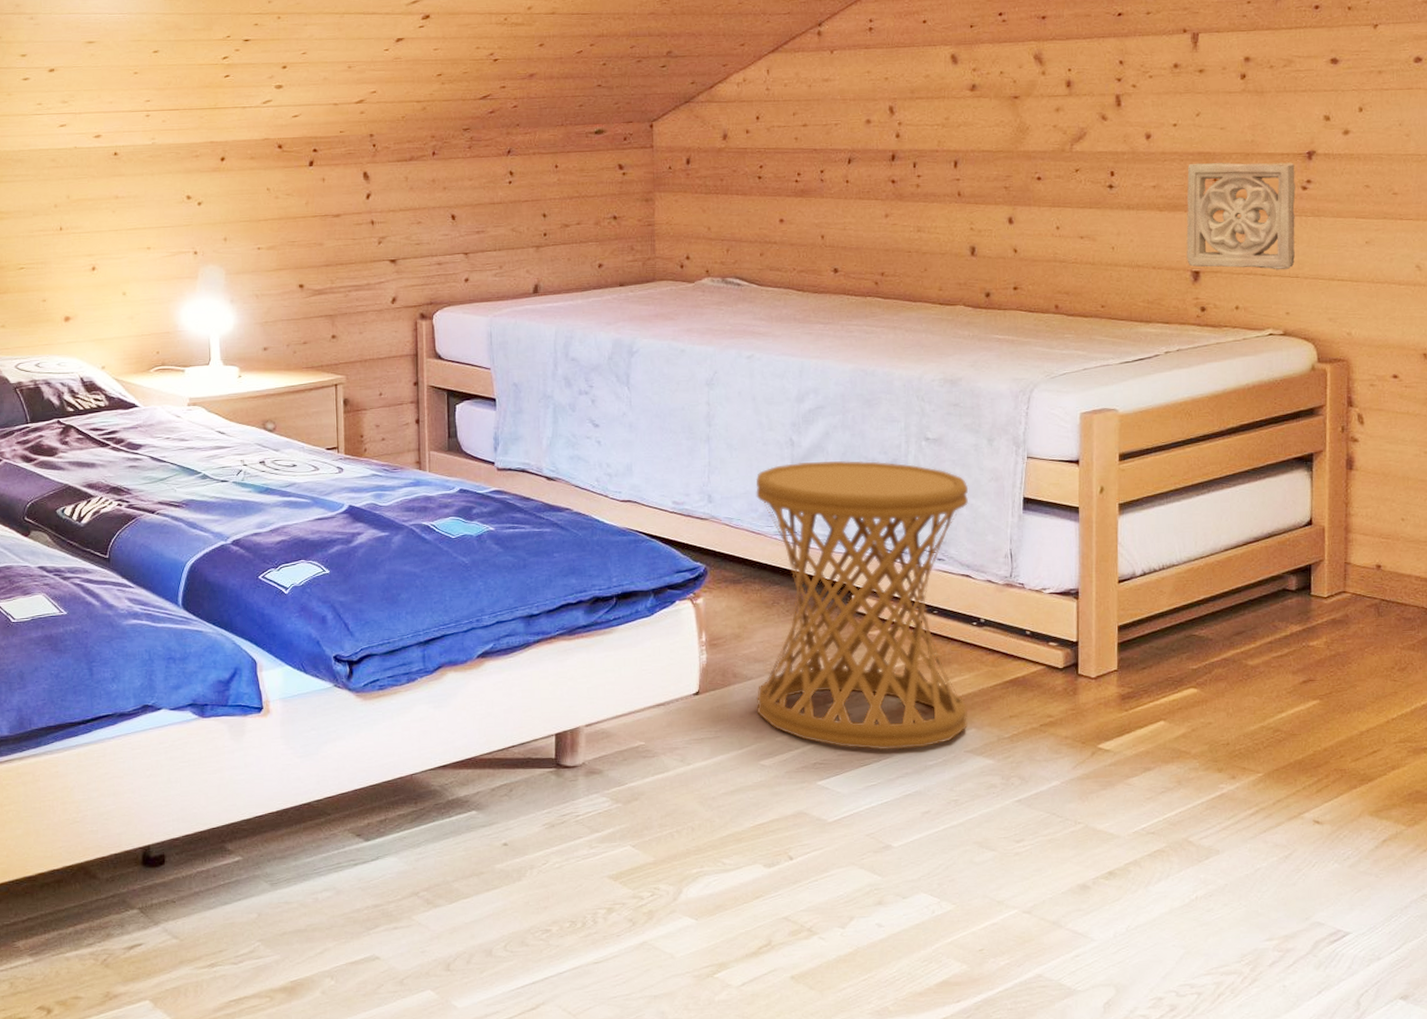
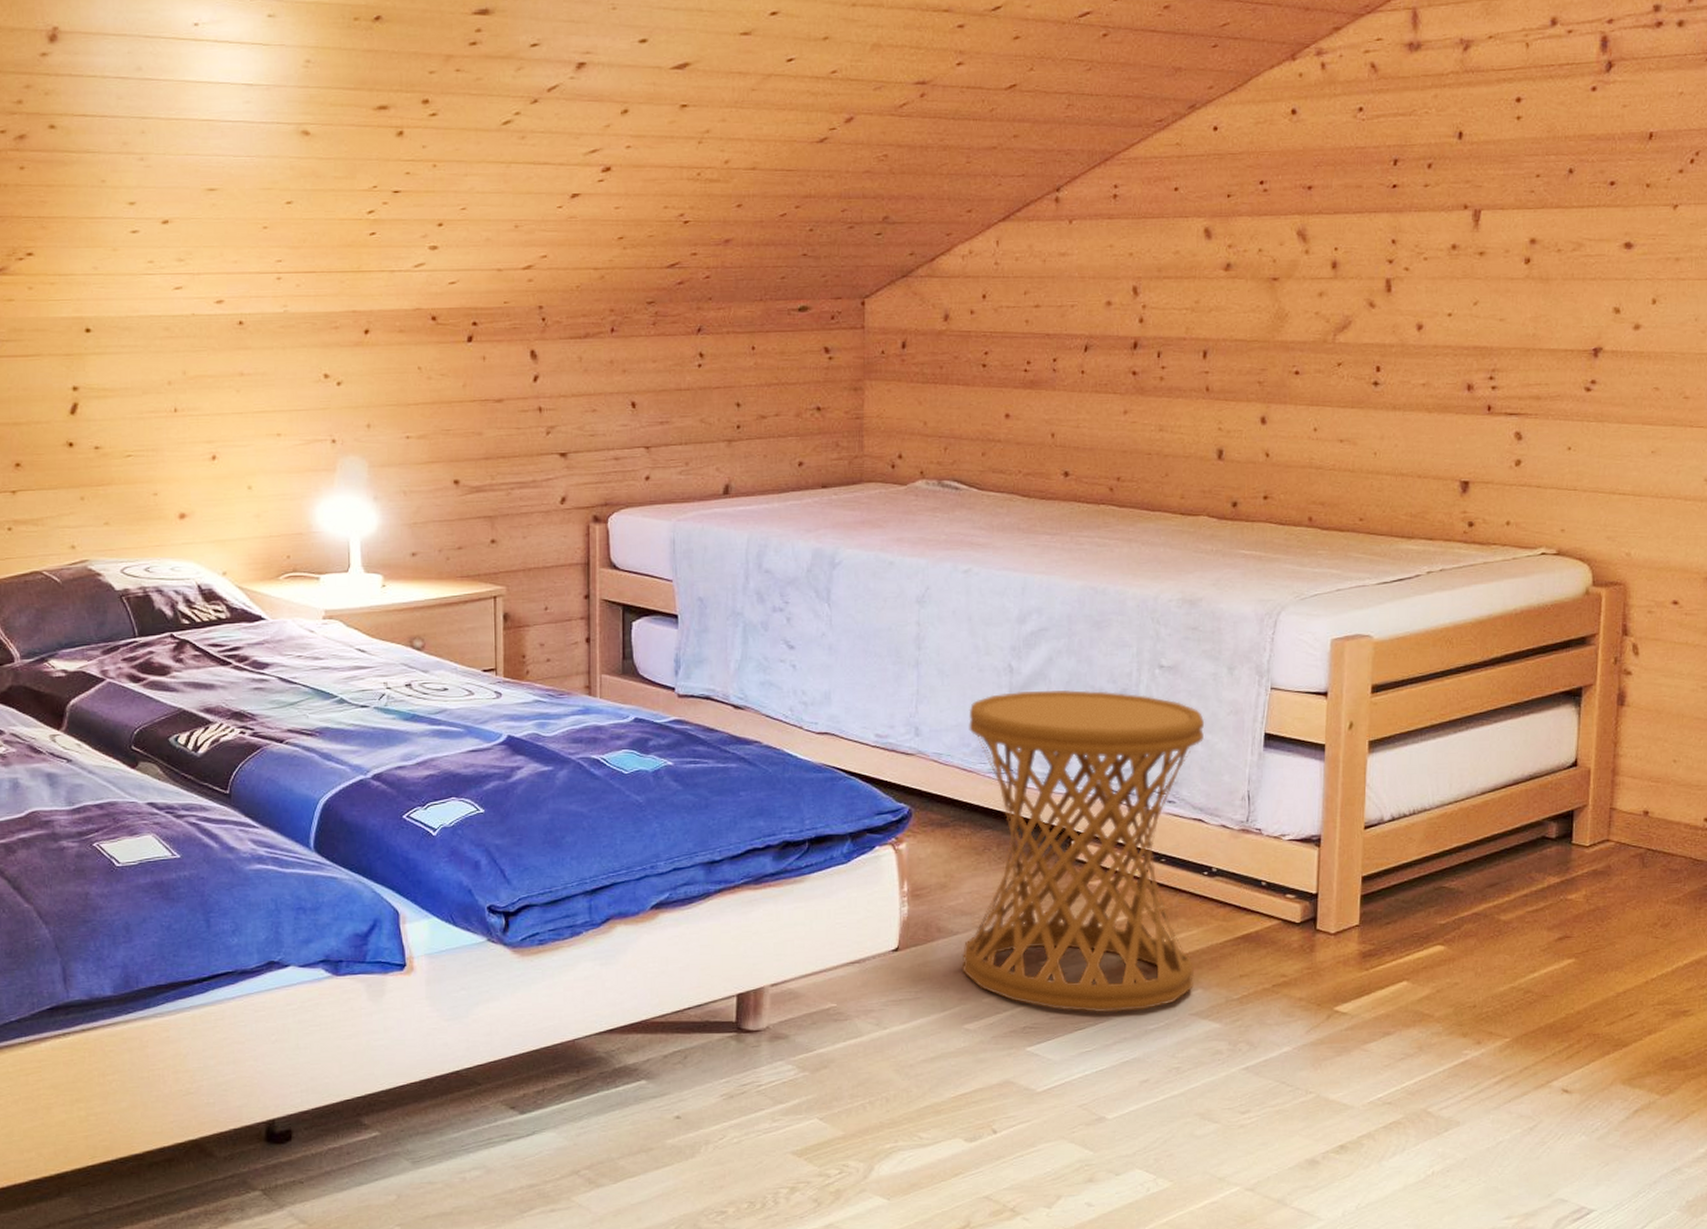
wall ornament: present [1186,162,1296,270] -> none [1456,358,1579,482]

